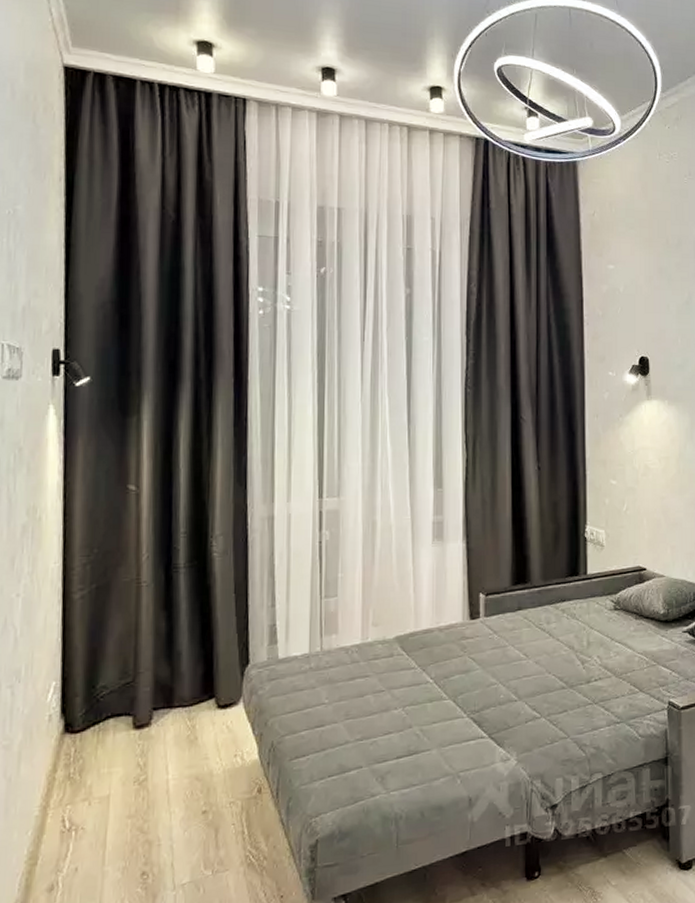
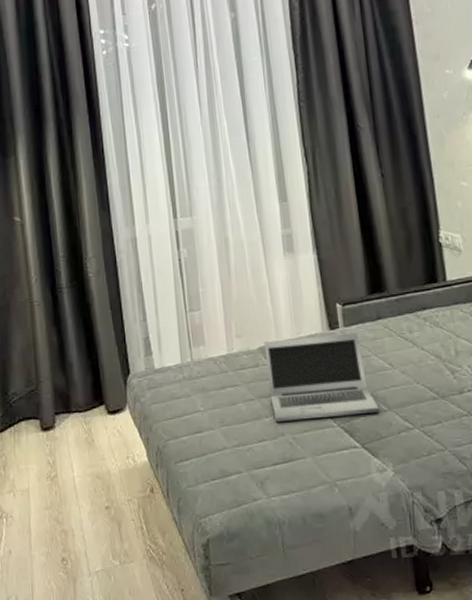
laptop: none [401,622,510,714] -> present [263,332,379,422]

